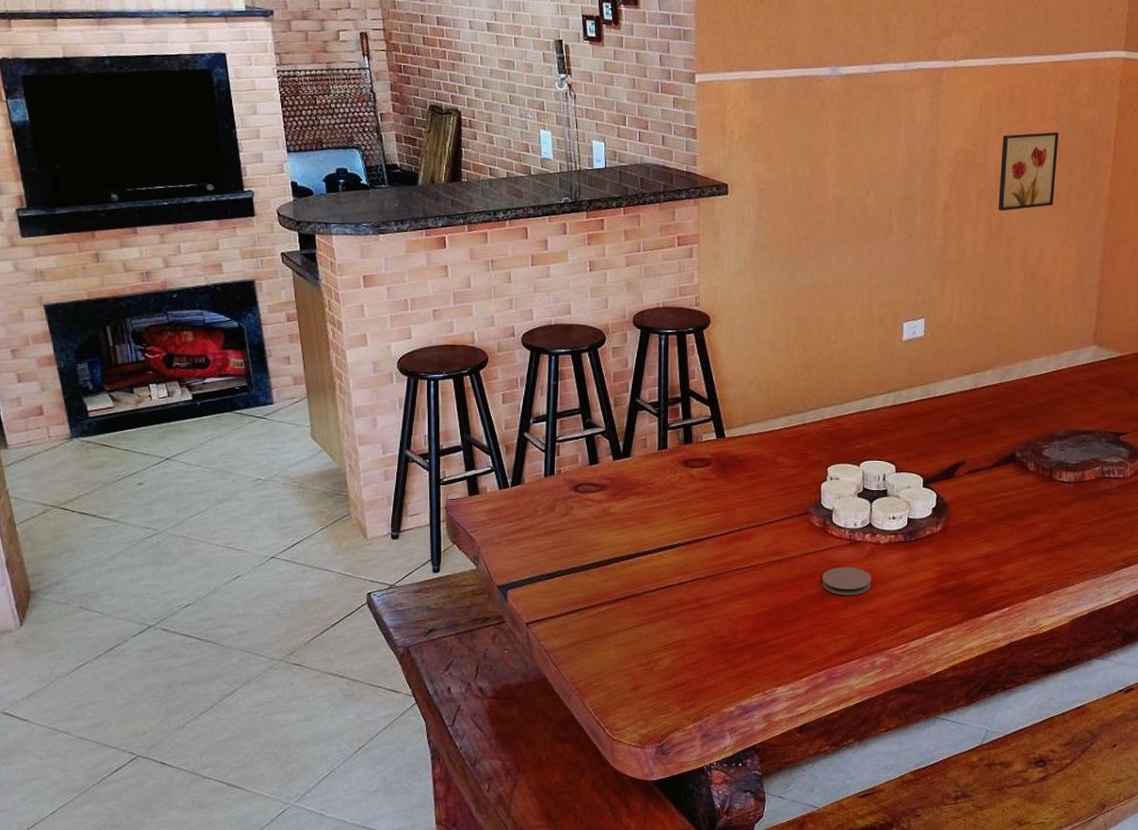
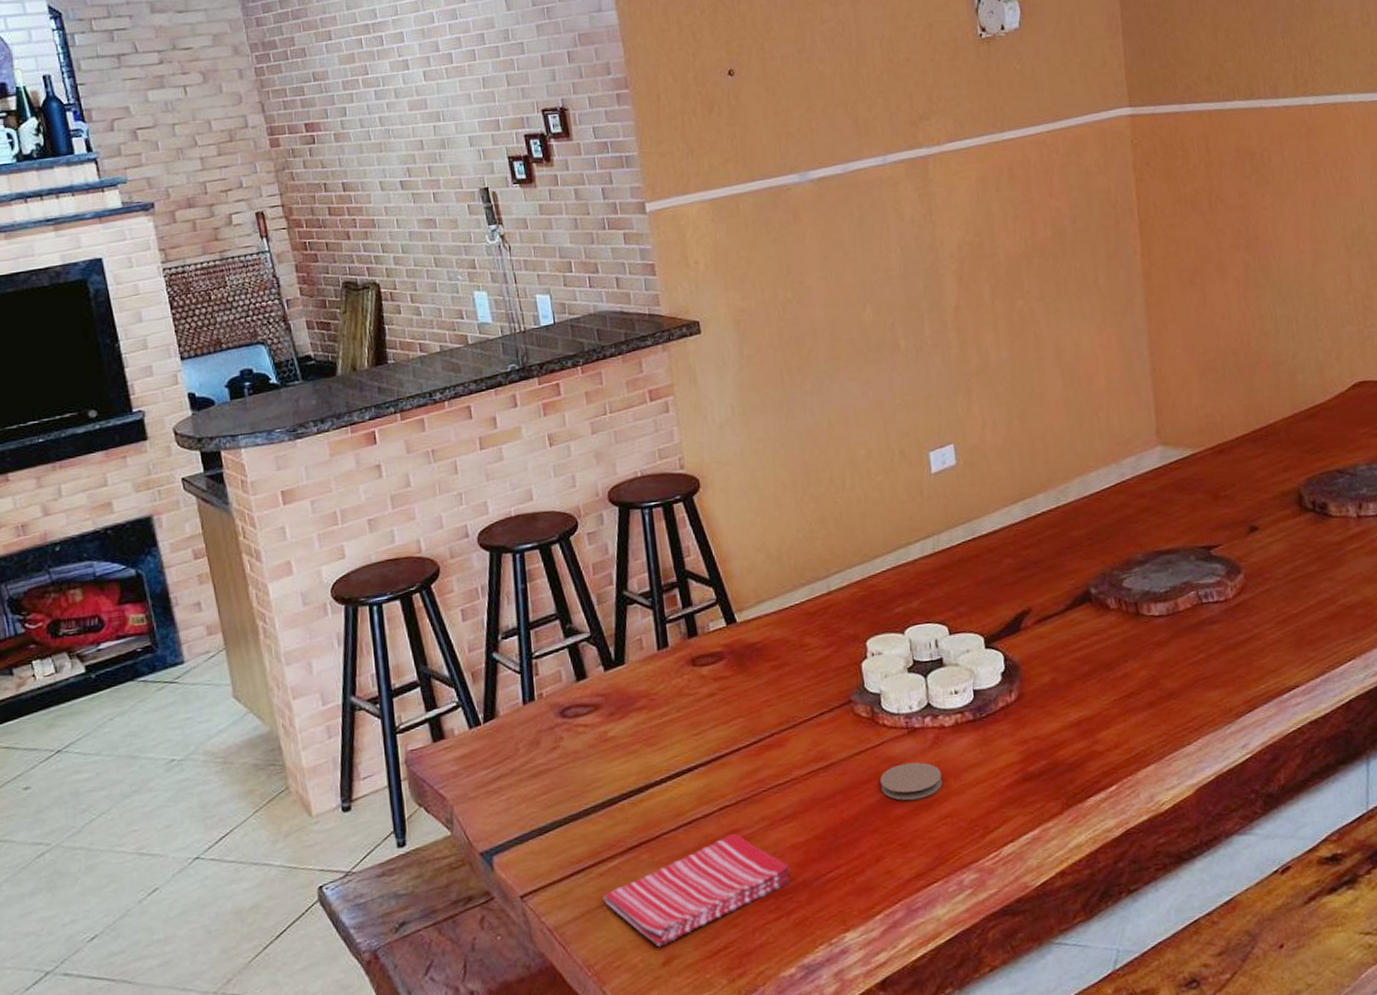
dish towel: none [590,600,742,677] -> present [602,833,791,947]
wall art: present [998,131,1059,211] -> none [1008,207,1081,306]

